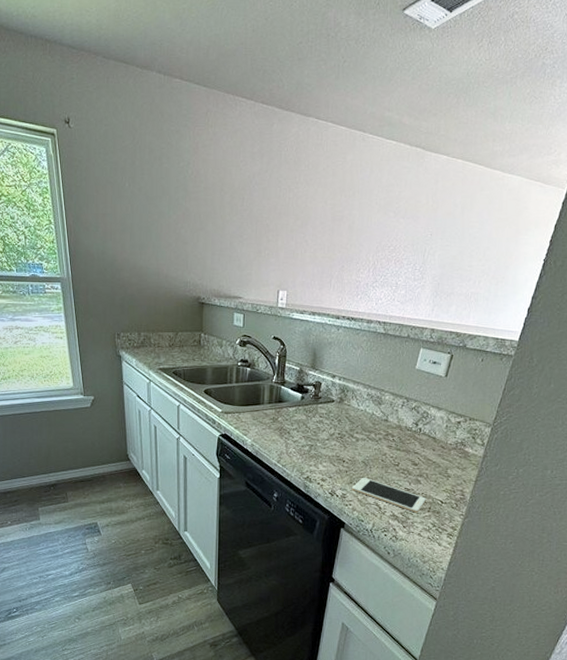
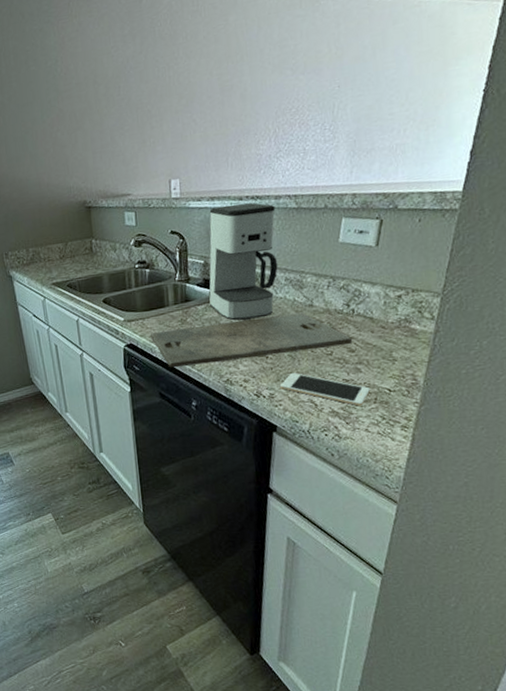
cutting board: none [243,425,417,461] -> present [150,312,353,368]
coffee maker: none [299,321,366,426] -> present [209,202,278,321]

